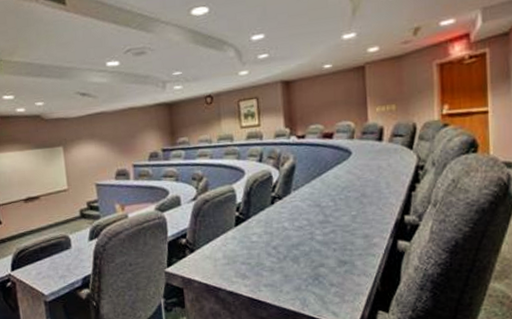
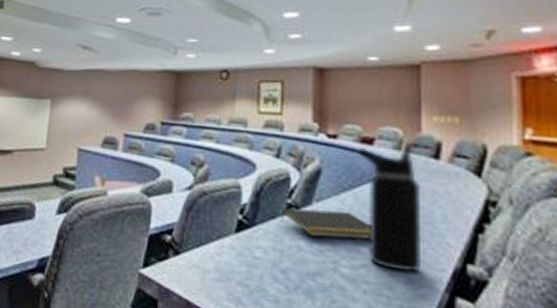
notepad: none [268,193,336,217] -> present [280,208,371,240]
water bottle: none [321,131,374,231] -> present [357,141,422,273]

